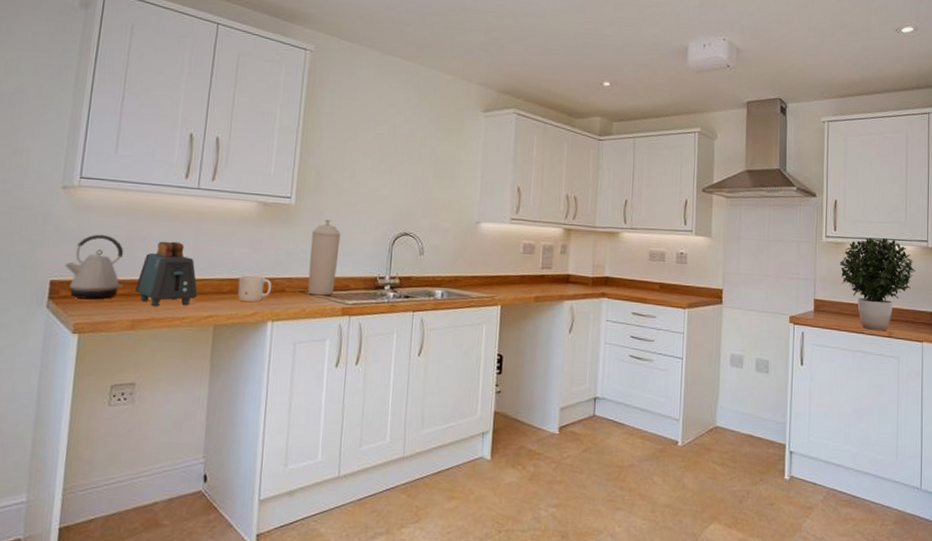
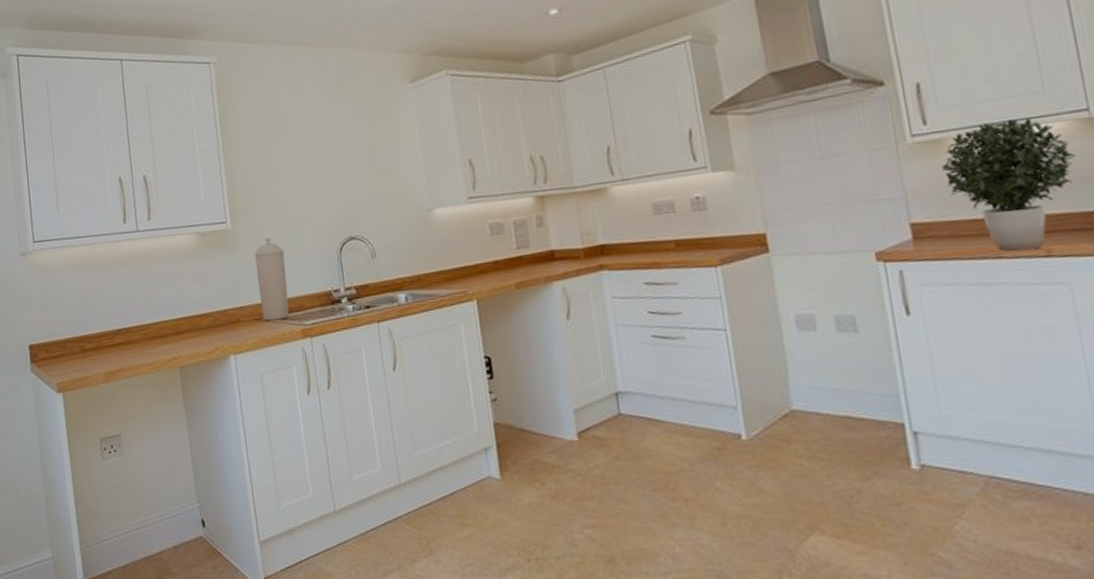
kettle: present [64,234,124,300] -> none [37,293,91,359]
toaster: present [135,241,198,307] -> none [102,288,159,357]
mug: present [237,275,272,303] -> none [193,309,228,339]

